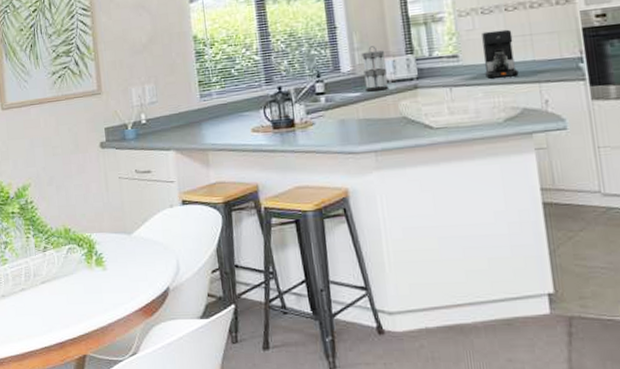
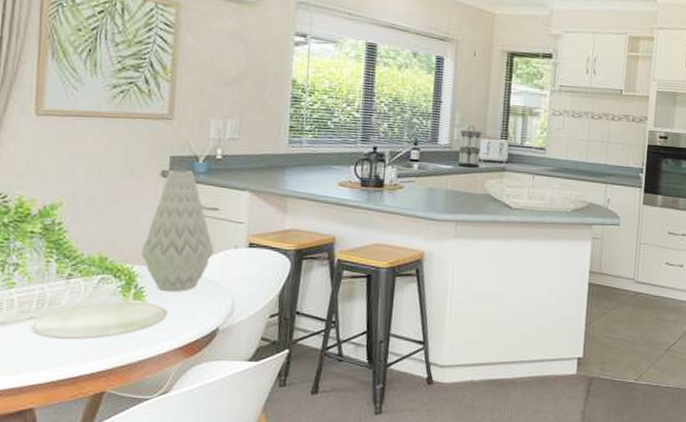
plate: none [22,267,125,307] -> present [30,301,168,339]
vase: none [95,138,154,256] -> present [141,169,215,292]
coffee maker: present [482,29,519,79] -> none [564,132,593,175]

